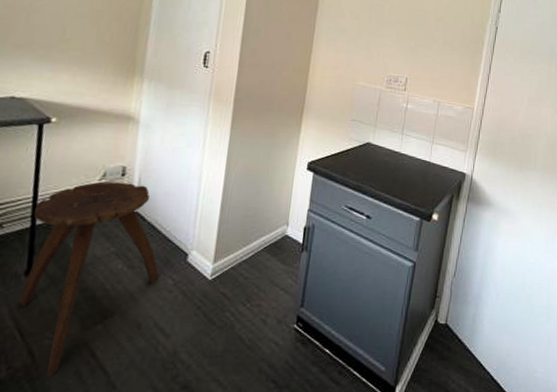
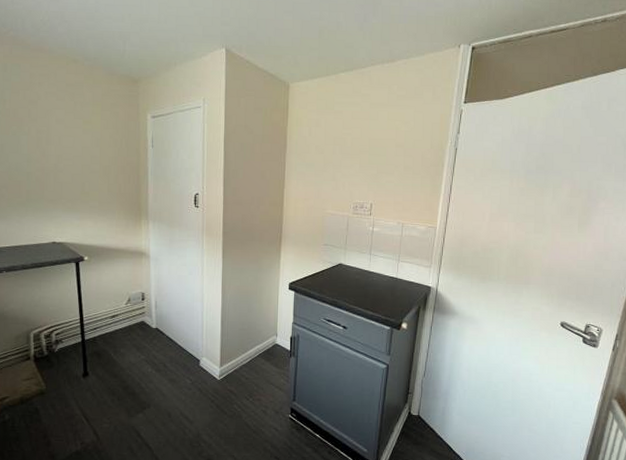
stool: present [19,181,159,377] -> none [82,305,180,450]

